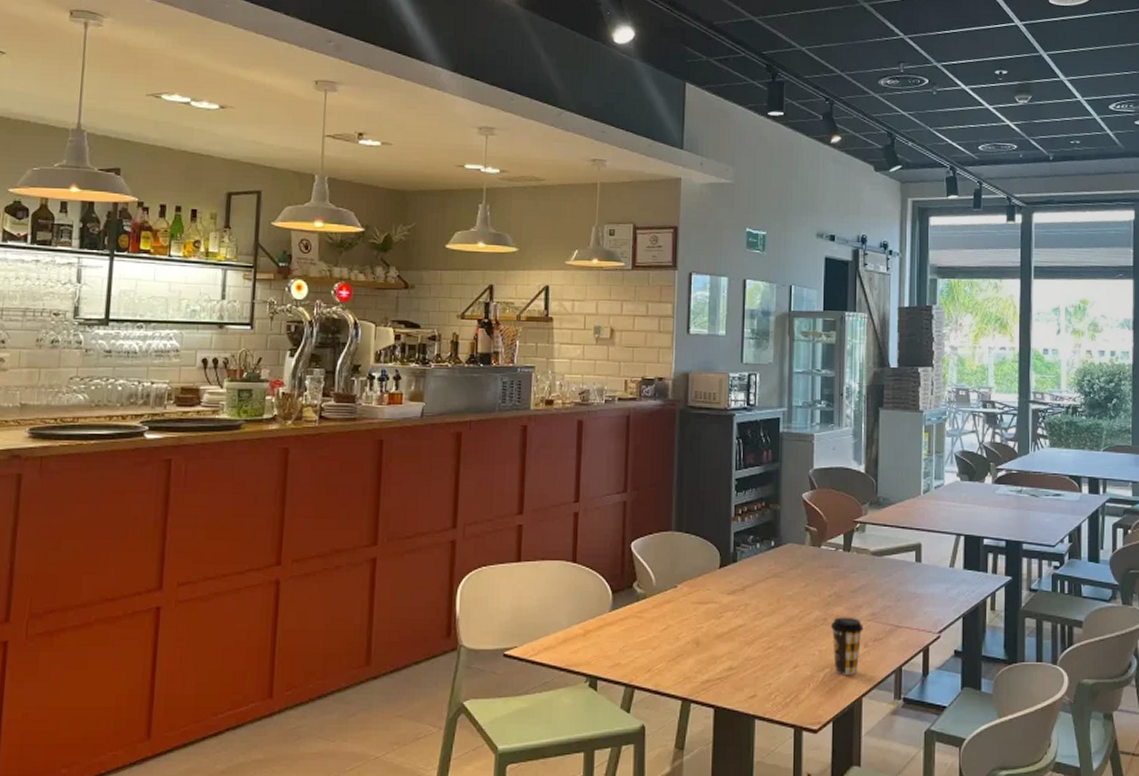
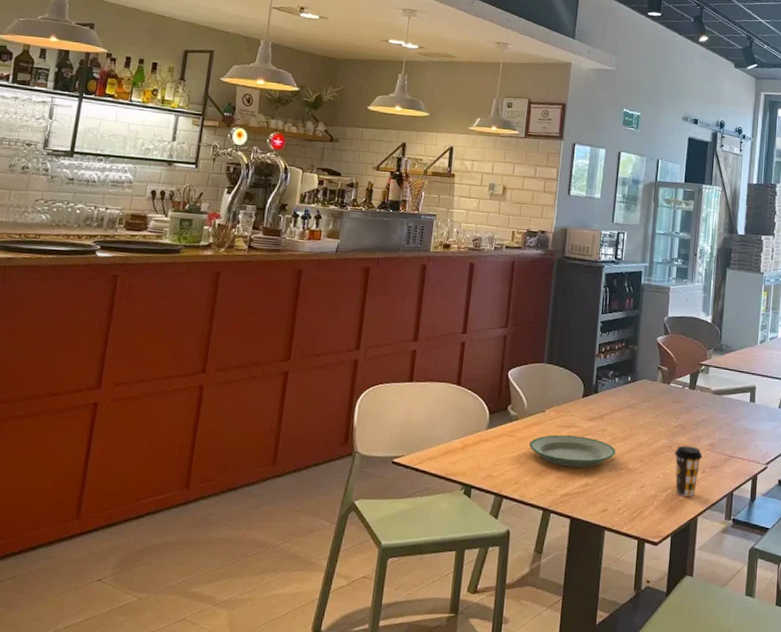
plate: none [661,613,762,649] -> present [529,435,616,468]

